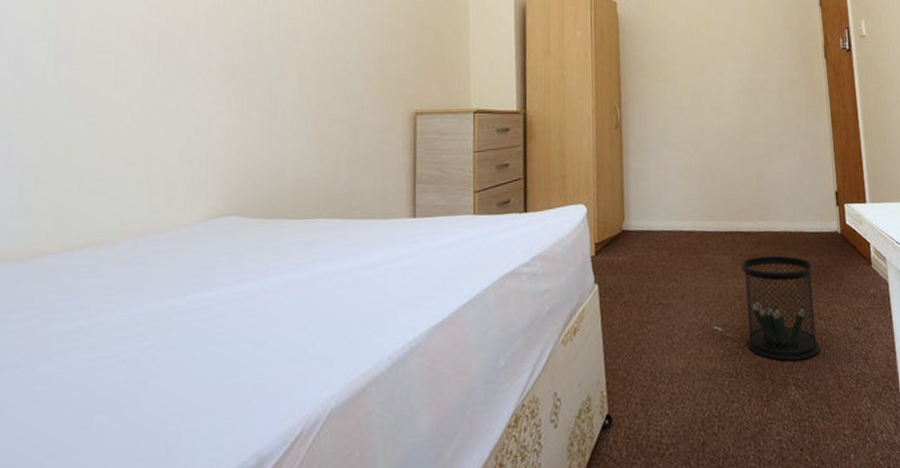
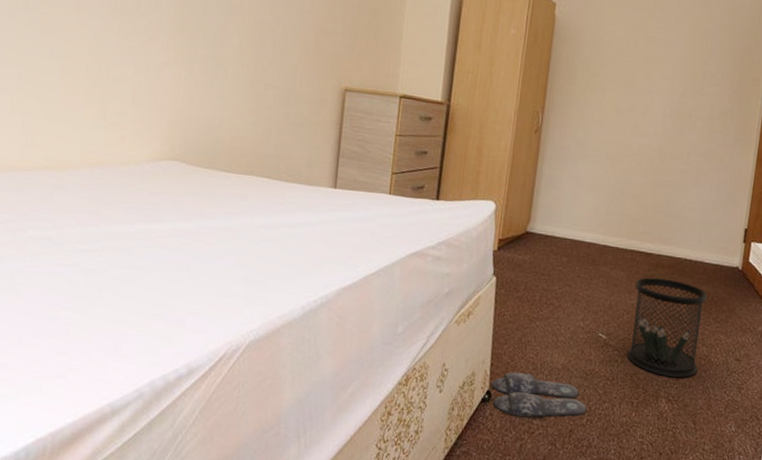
slippers: none [609,386,716,439] -> present [491,372,587,418]

